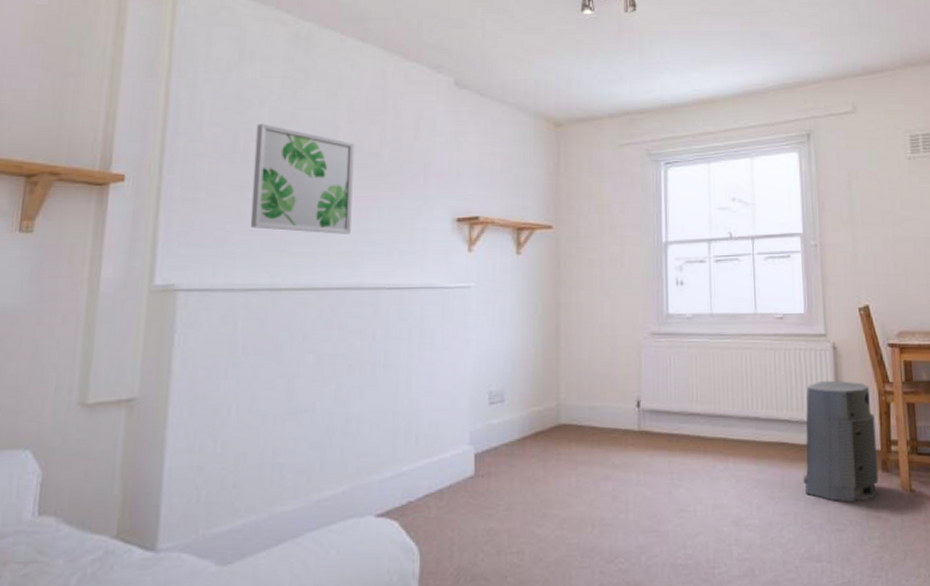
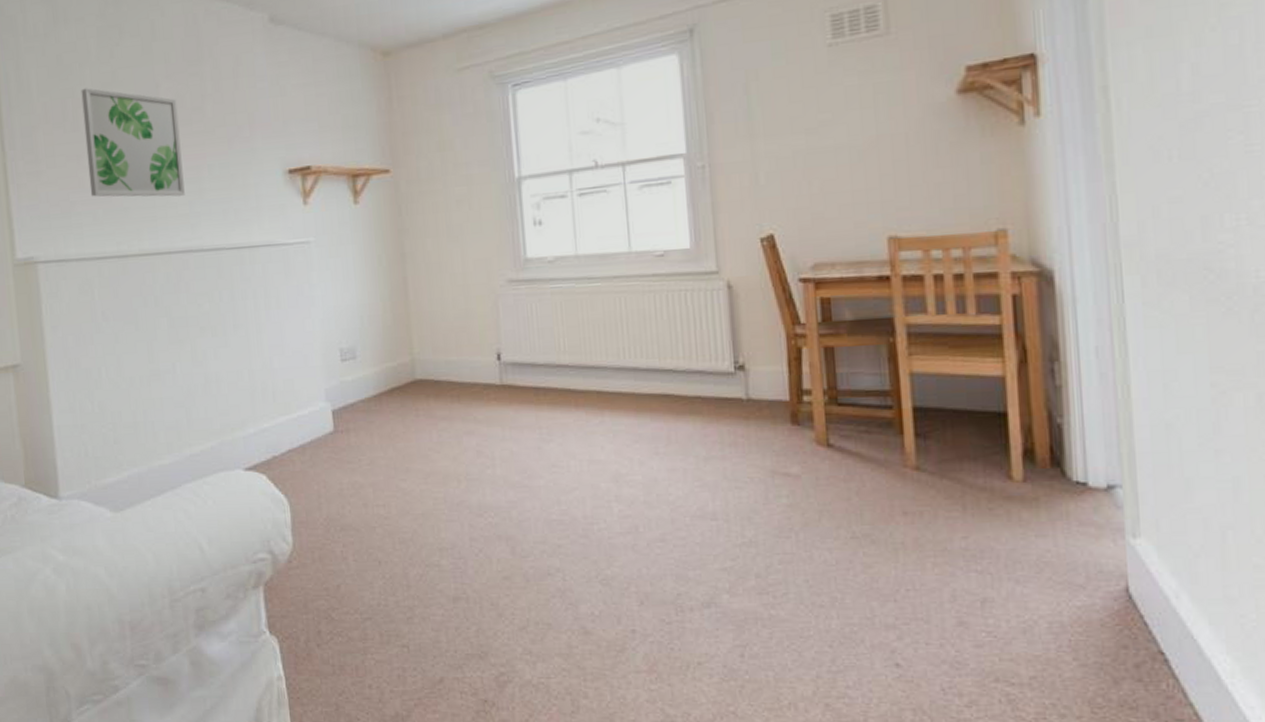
air purifier: present [802,380,879,502] -> none [692,324,787,458]

